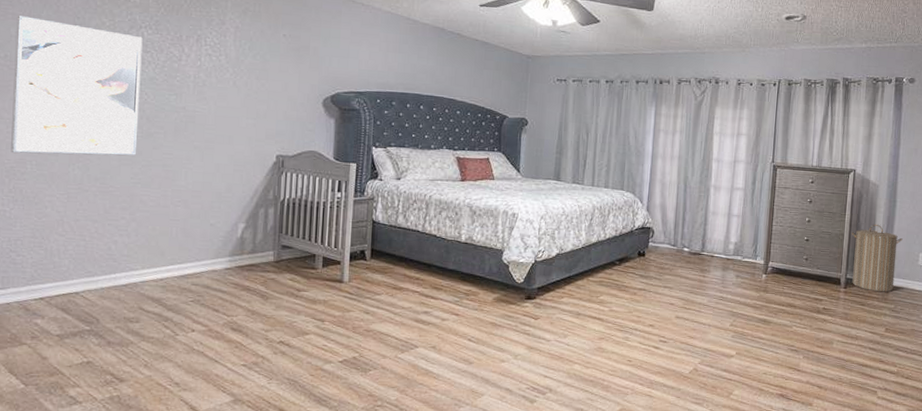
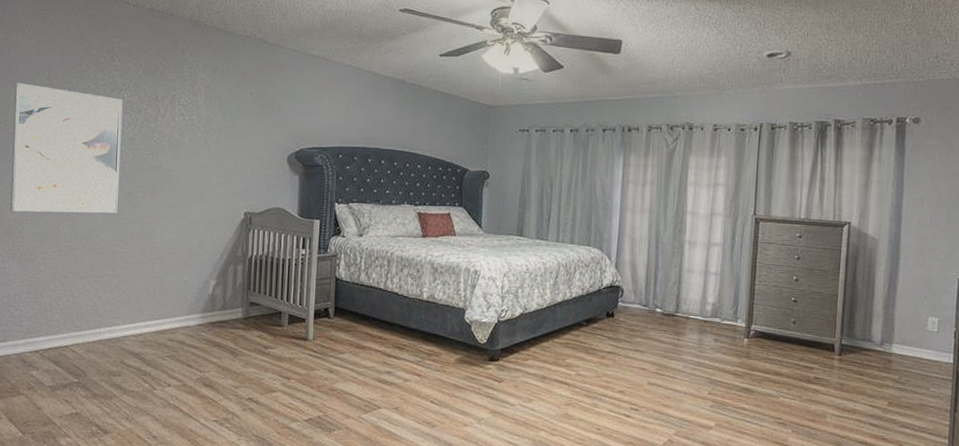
laundry hamper: present [851,224,903,292] -> none [846,283,908,361]

